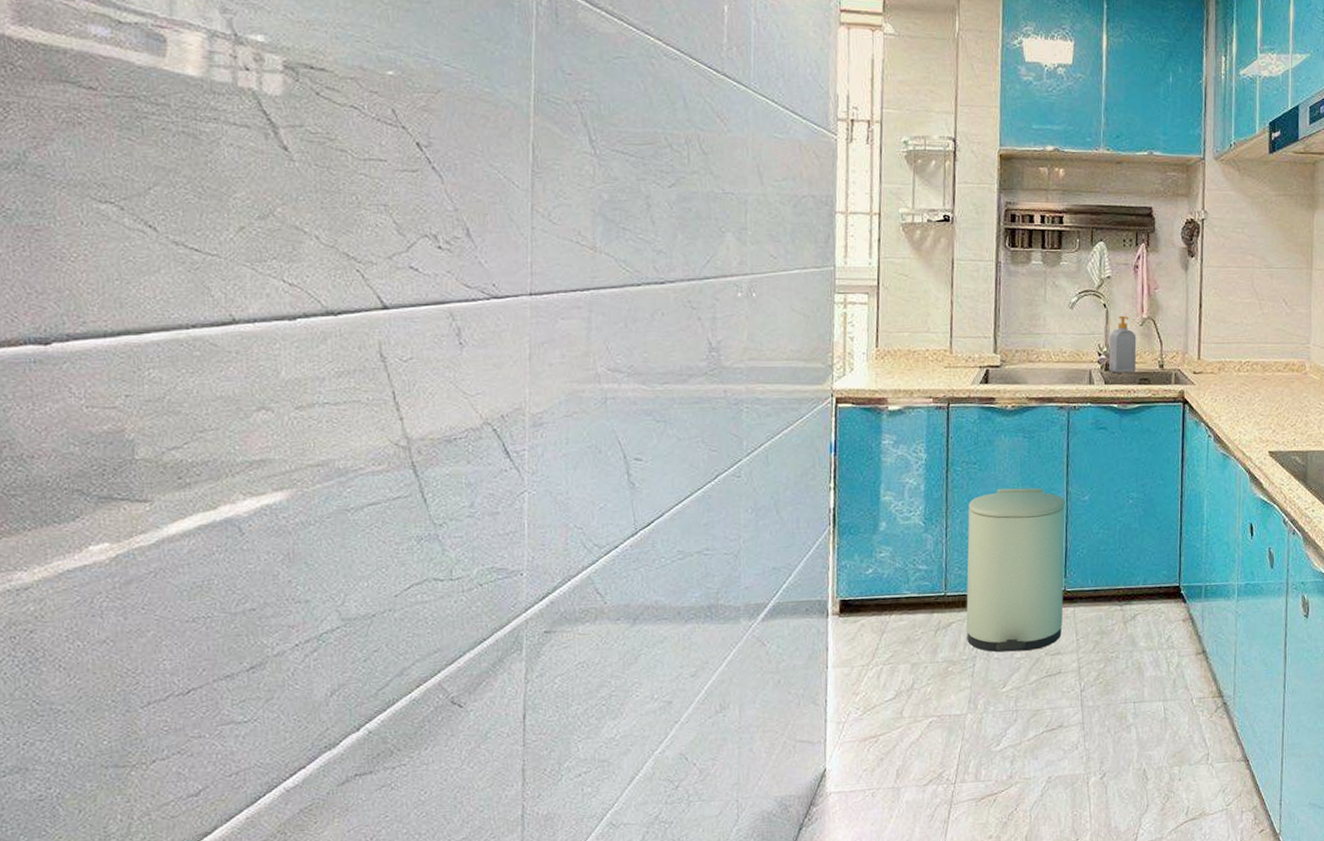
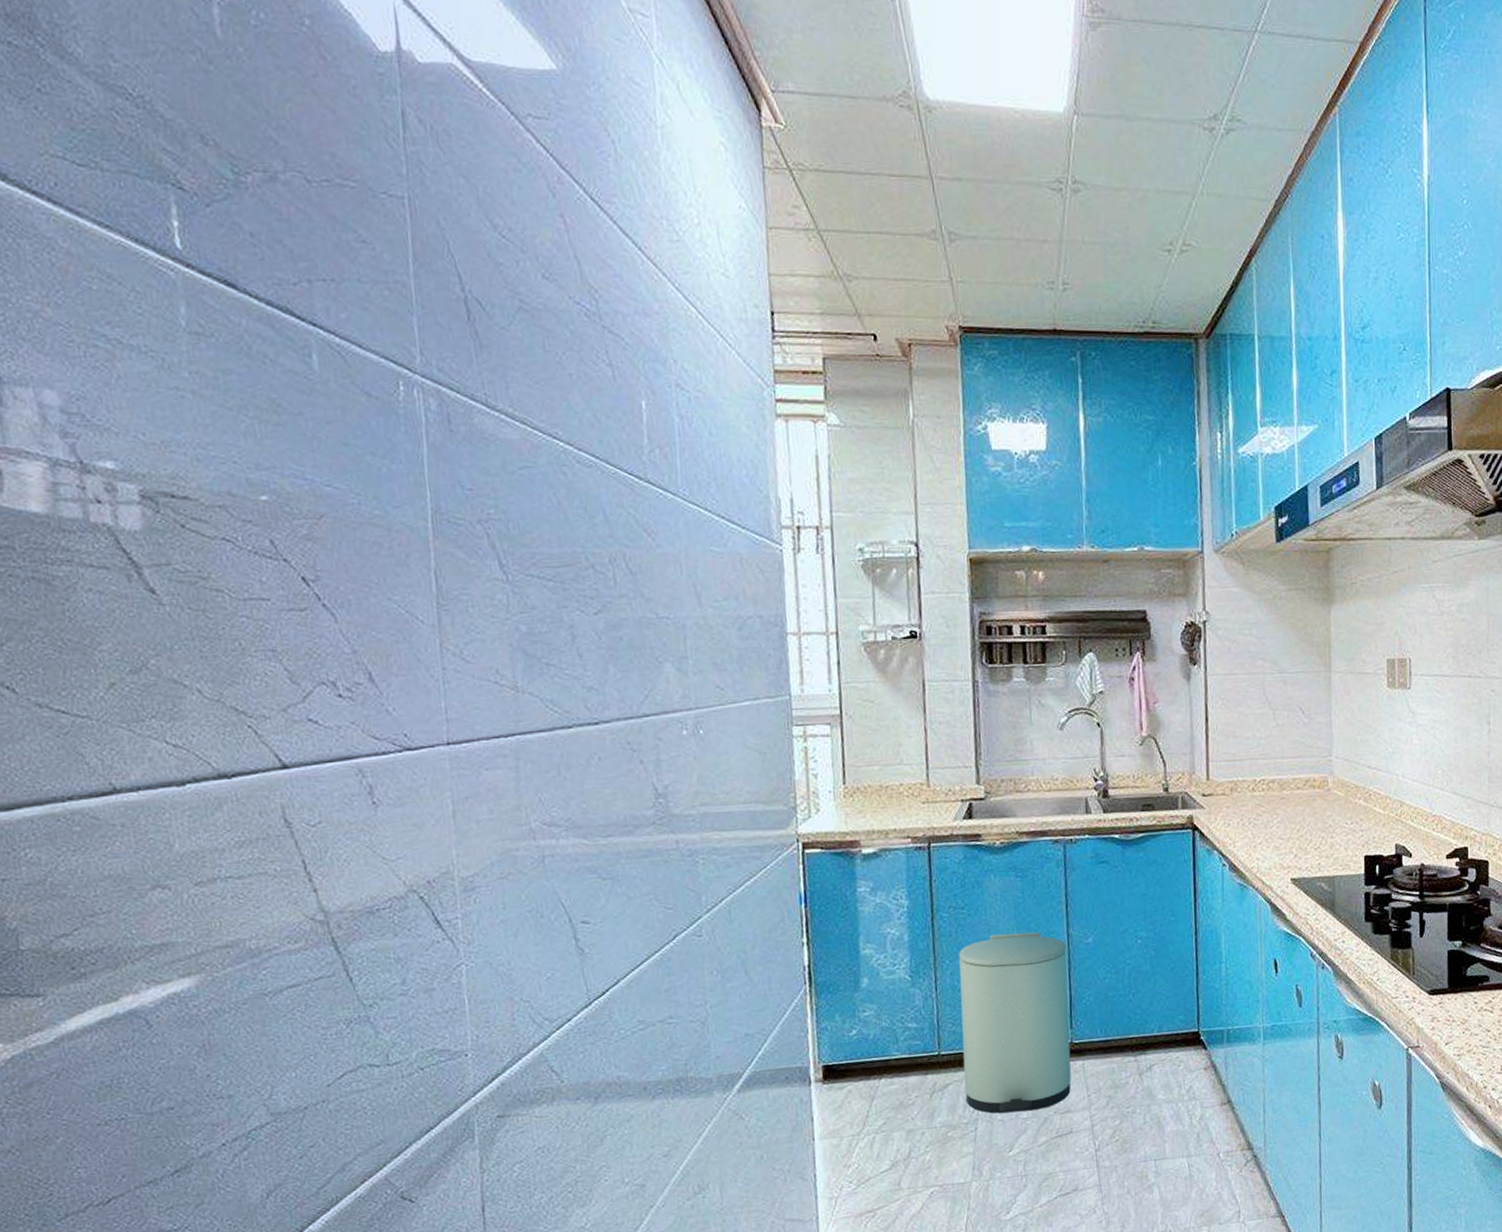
soap bottle: present [1109,315,1137,373] -> none [1105,734,1138,800]

